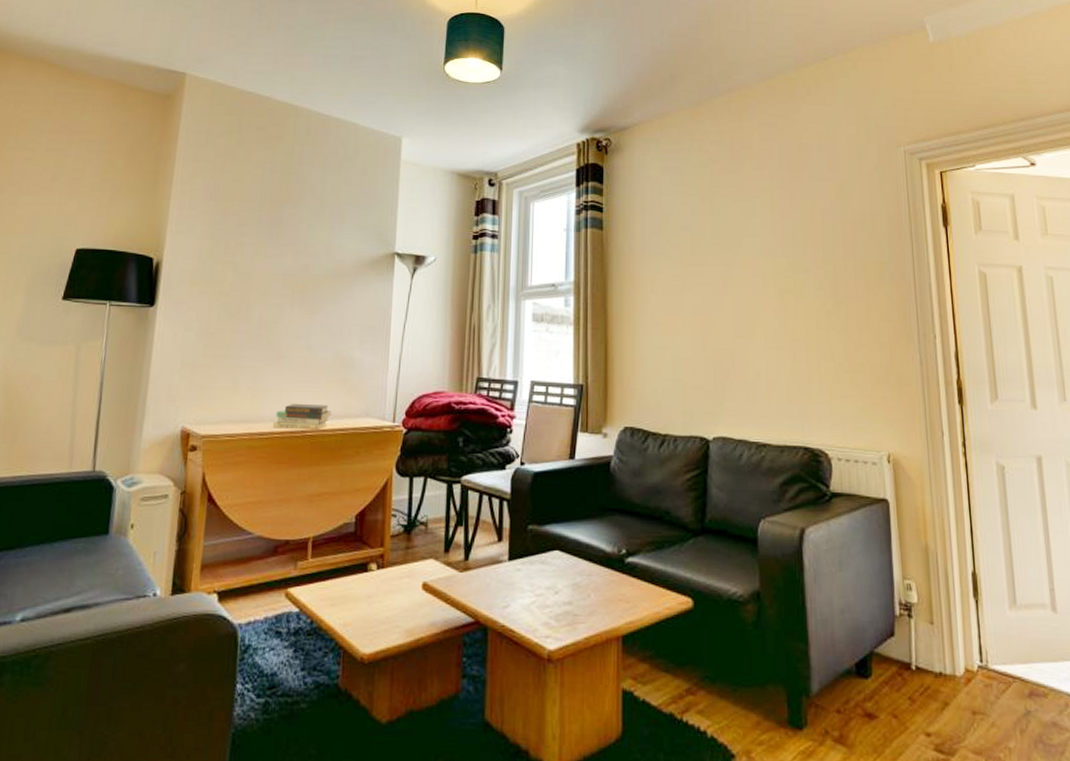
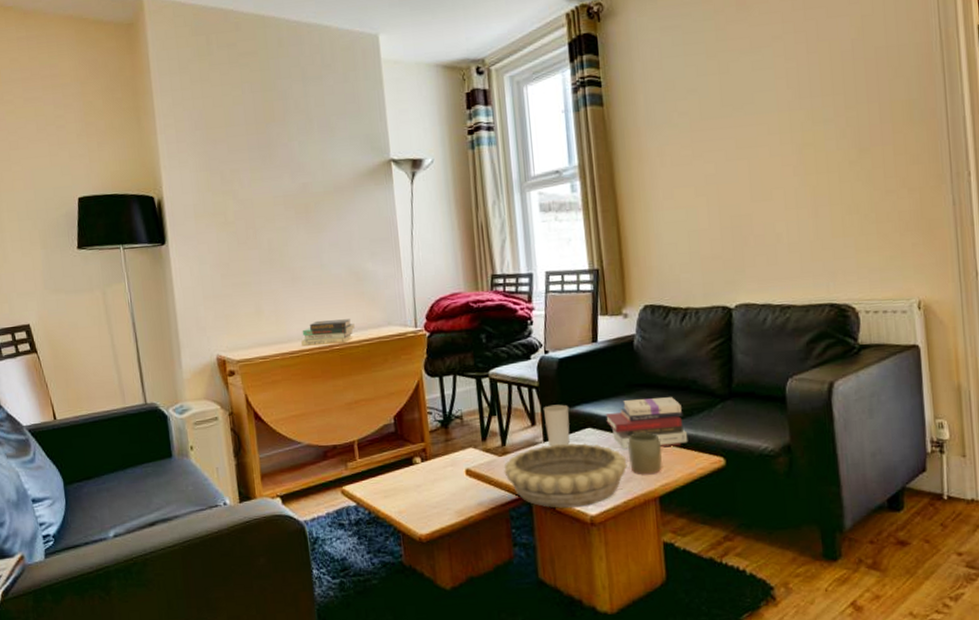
decorative bowl: none [463,564,592,639] -> present [504,442,627,508]
cup: none [512,521,539,567] -> present [543,404,570,447]
books: none [575,525,657,581] -> present [606,397,688,449]
mug: none [594,562,630,610] -> present [627,433,663,475]

